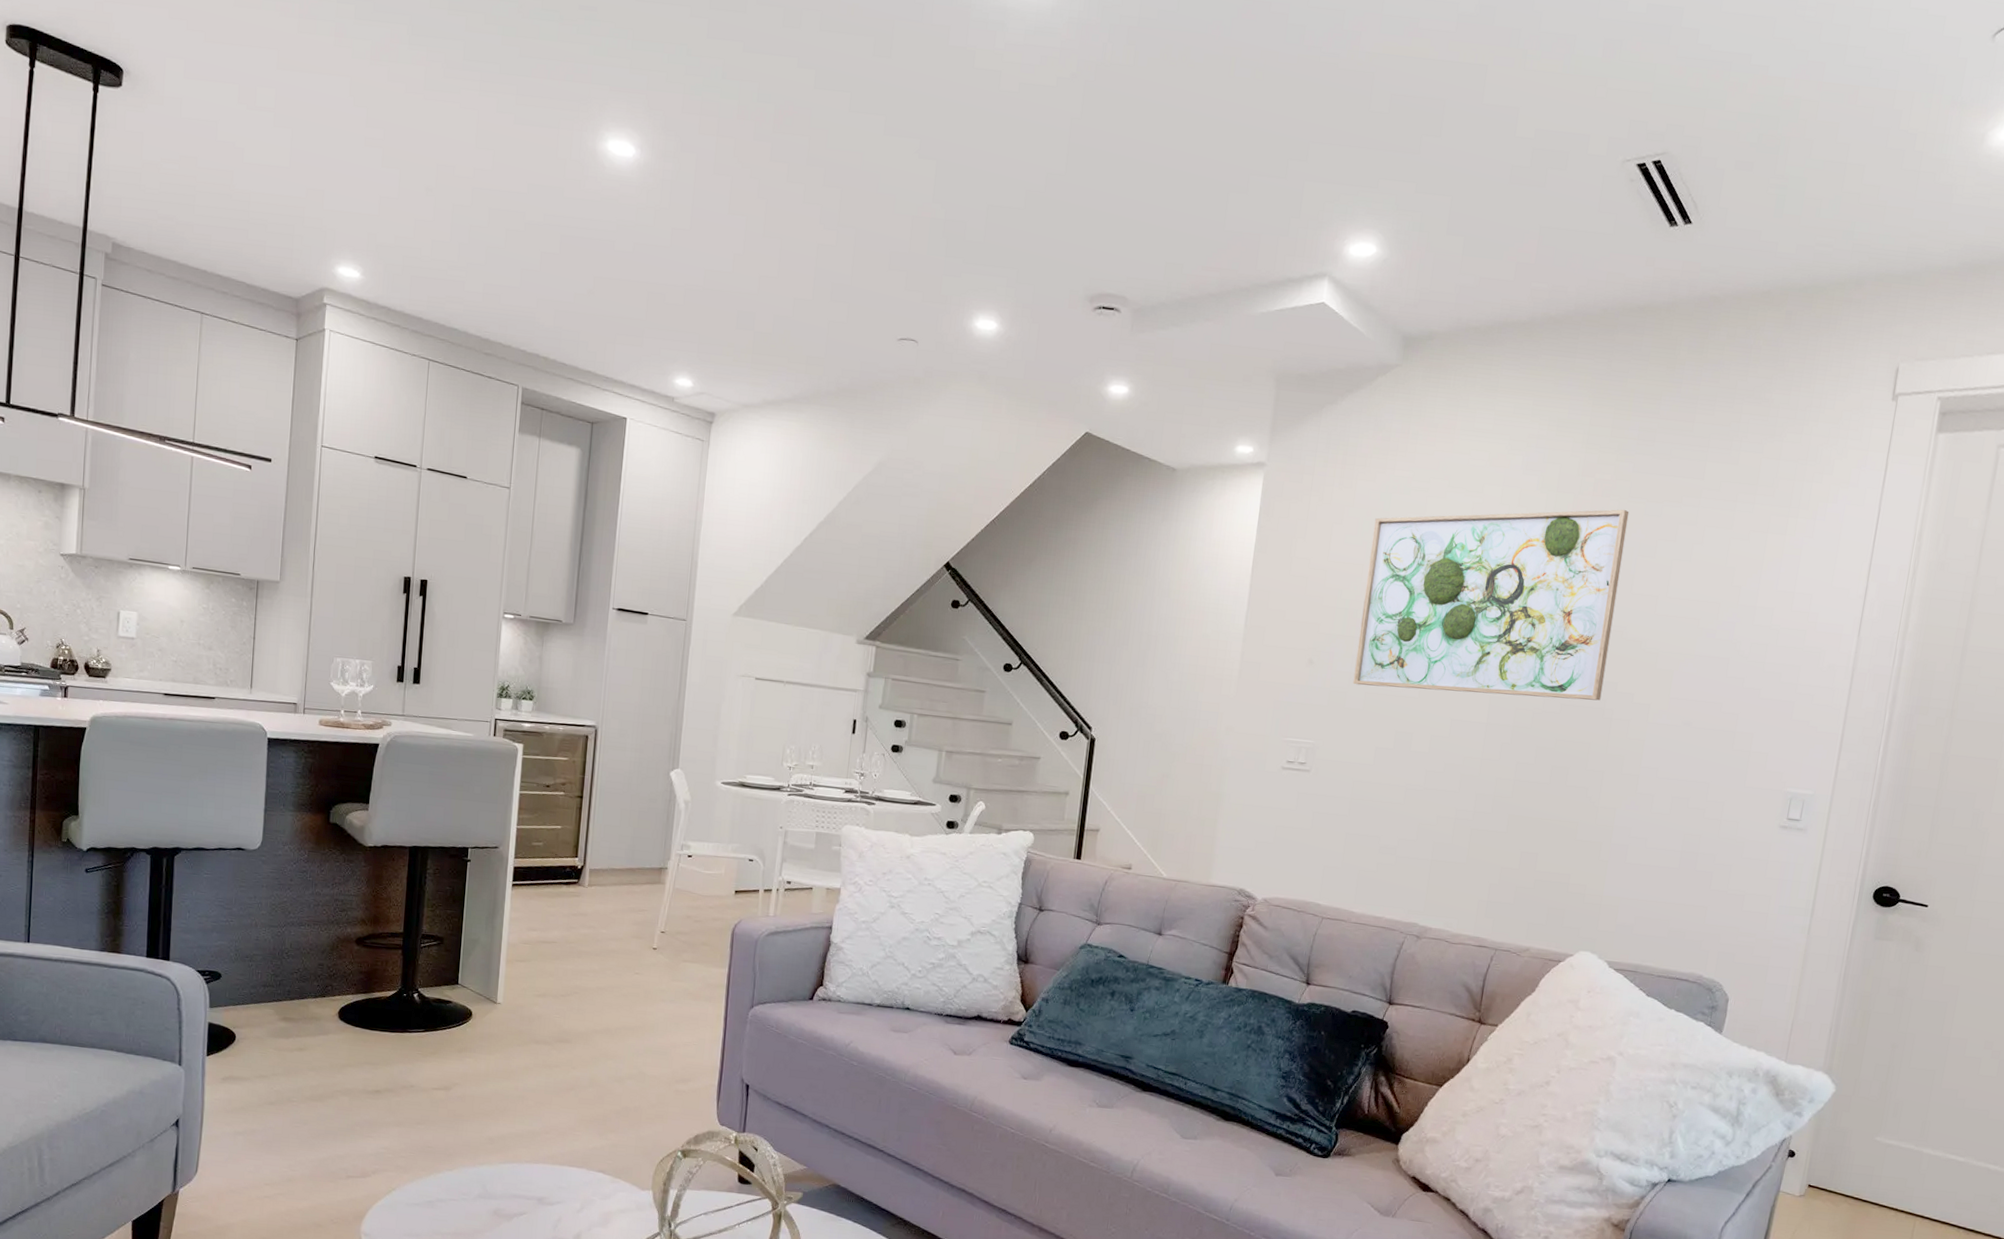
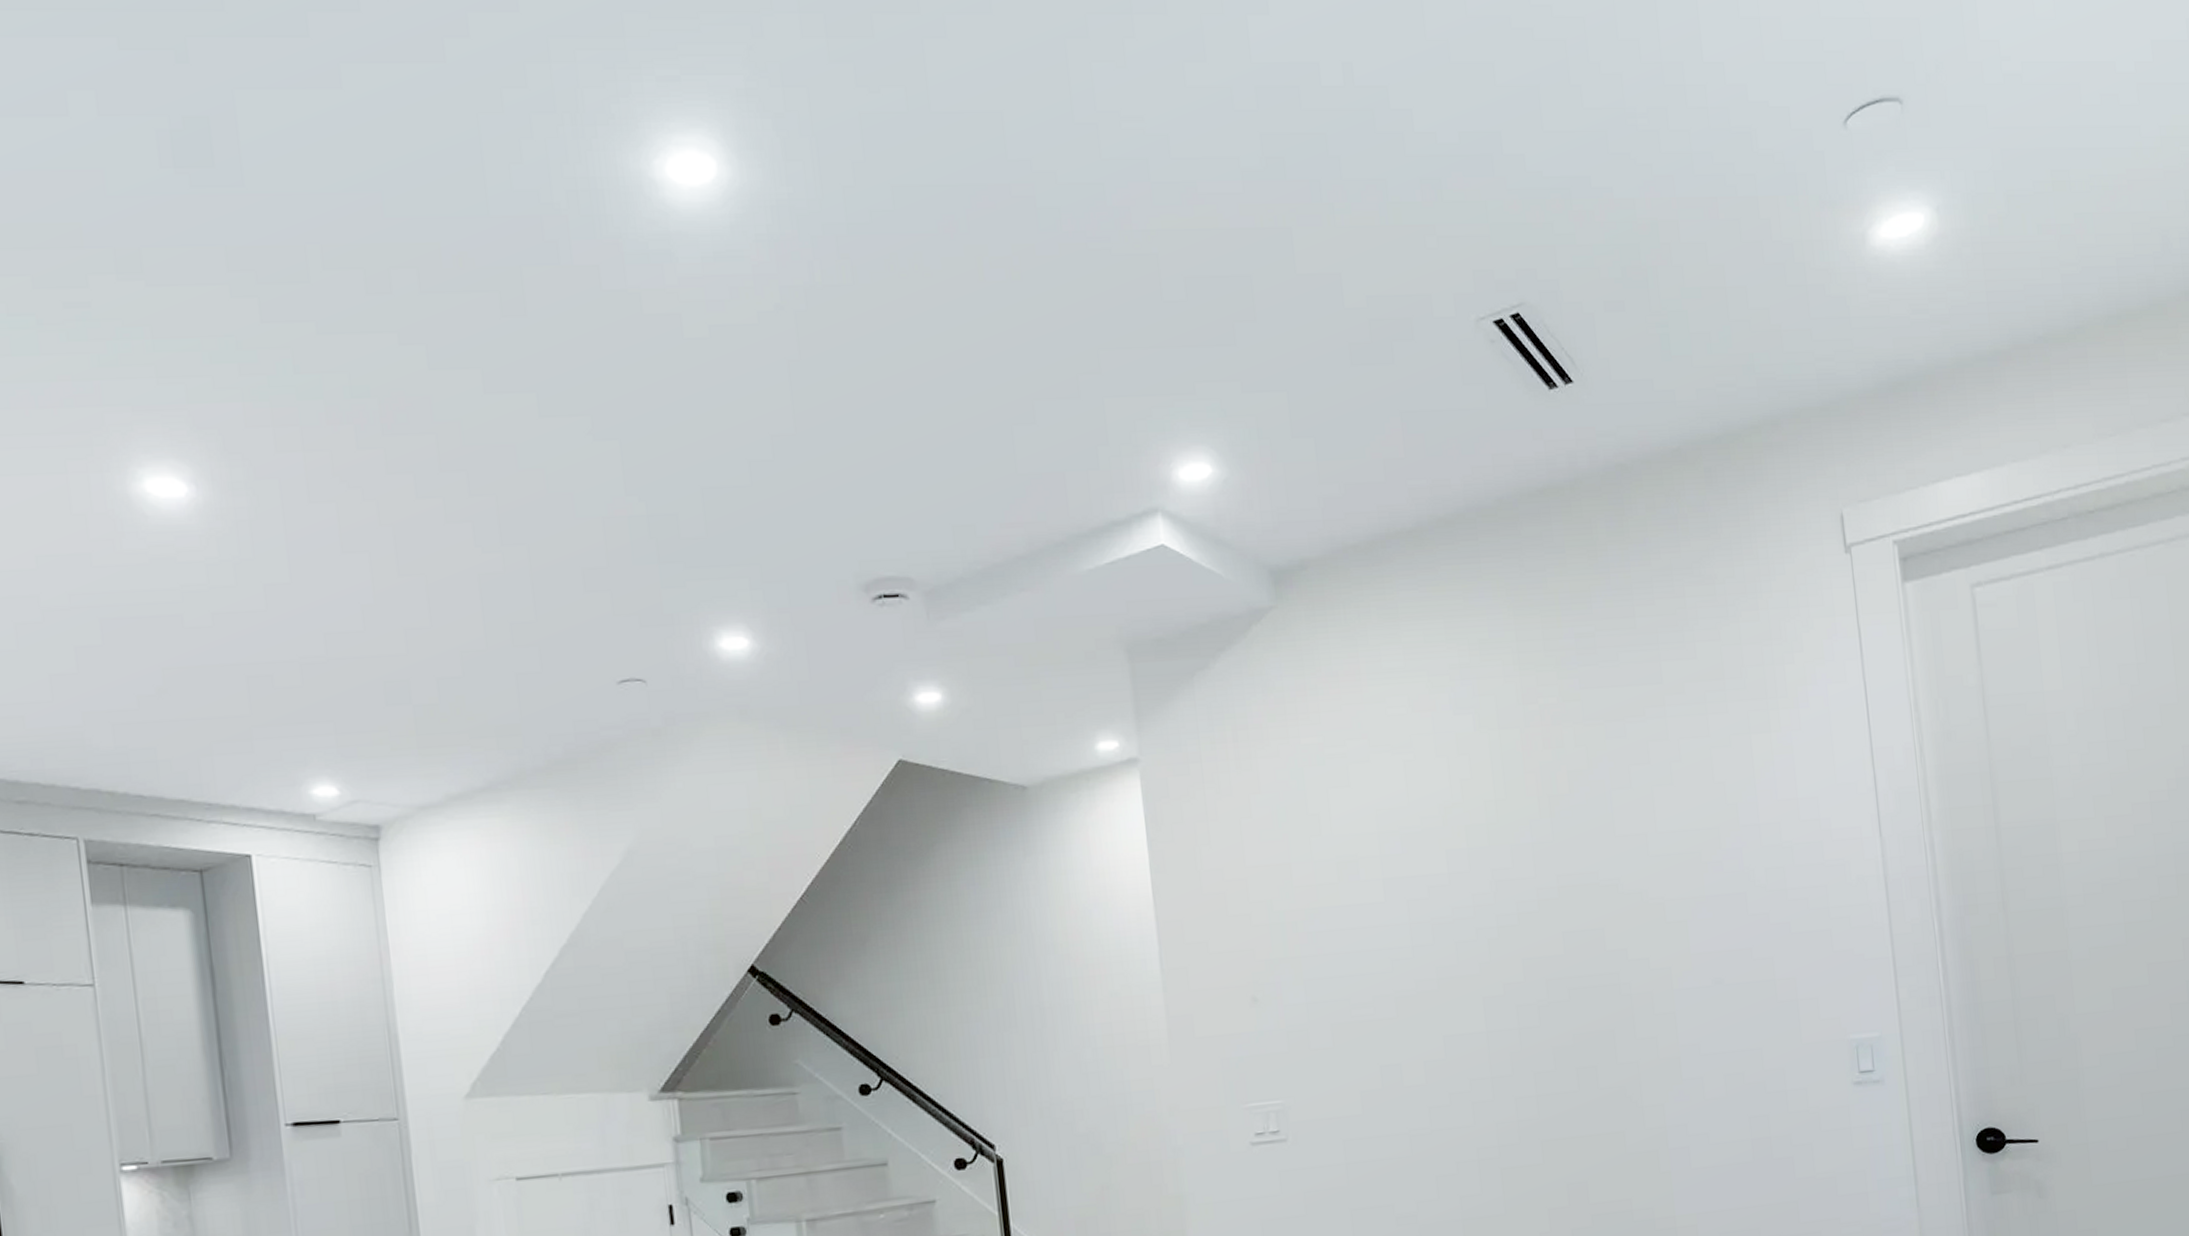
wall art: present [1353,509,1629,701] -> none [1290,735,1613,1018]

